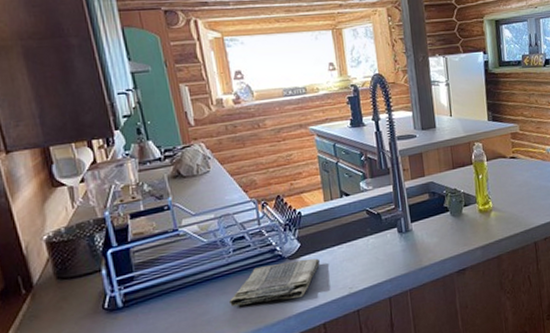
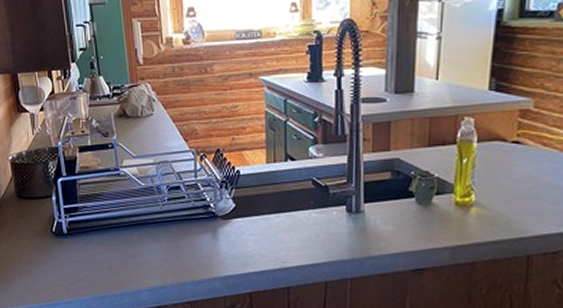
dish towel: present [228,258,320,307] -> none [159,220,253,260]

